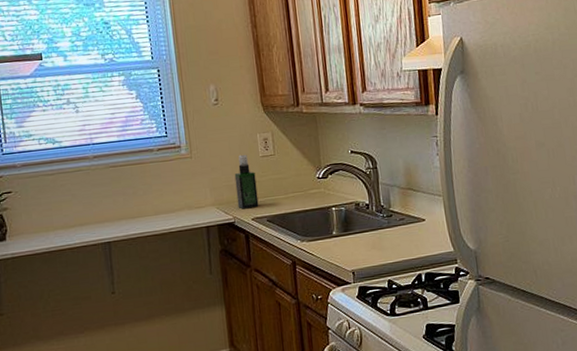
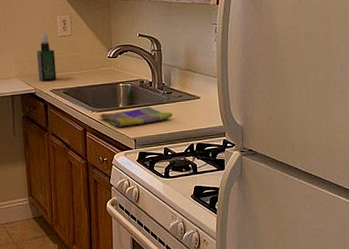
dish towel: none [310,232,395,258] -> present [99,106,173,127]

